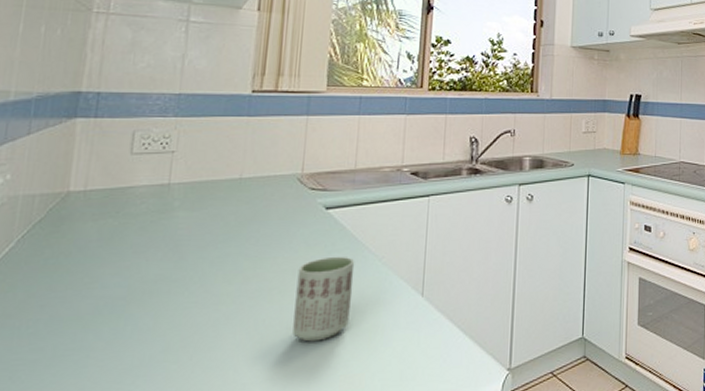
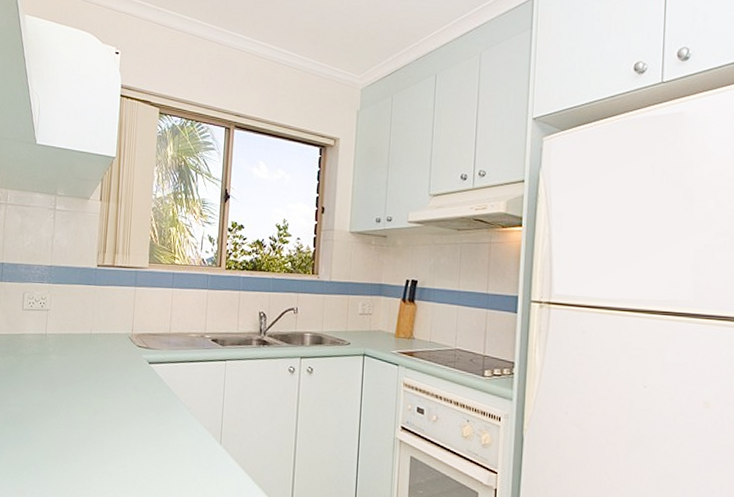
cup: present [292,256,355,342] -> none [127,402,170,468]

